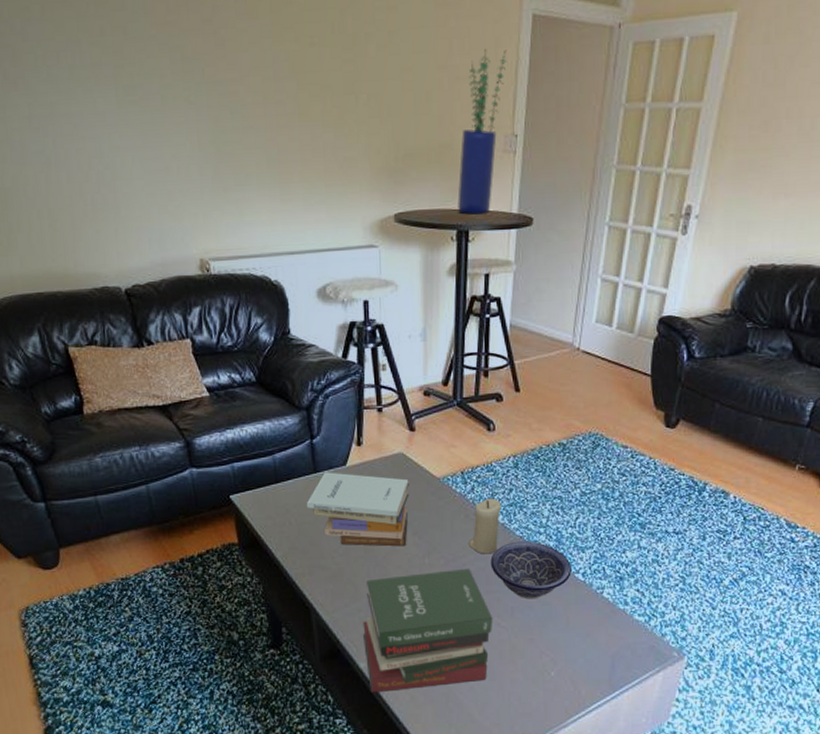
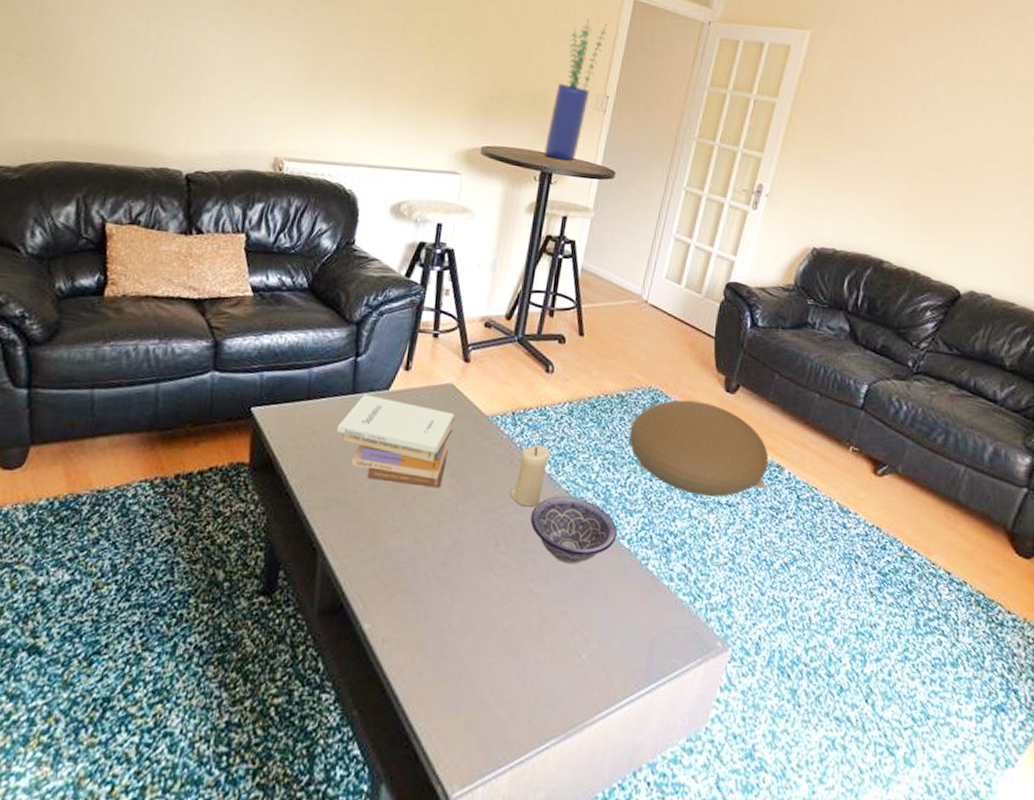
books: present [363,568,493,693] -> none [370,520,526,664]
pouf: none [574,440,713,527] -> present [629,399,769,497]

